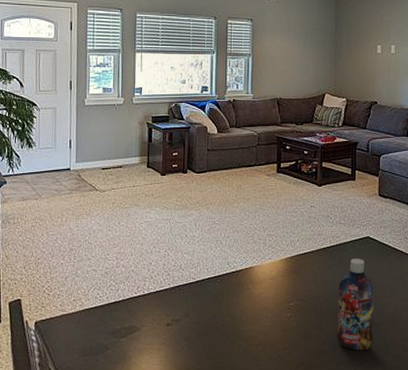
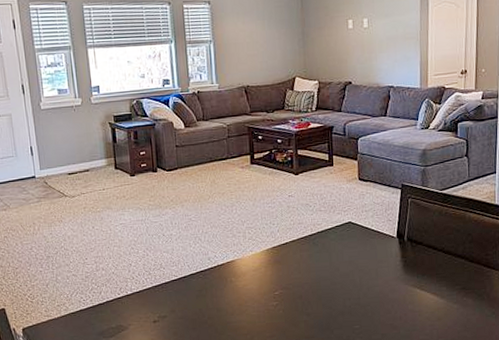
bottle: present [337,258,375,351] -> none [322,243,361,333]

